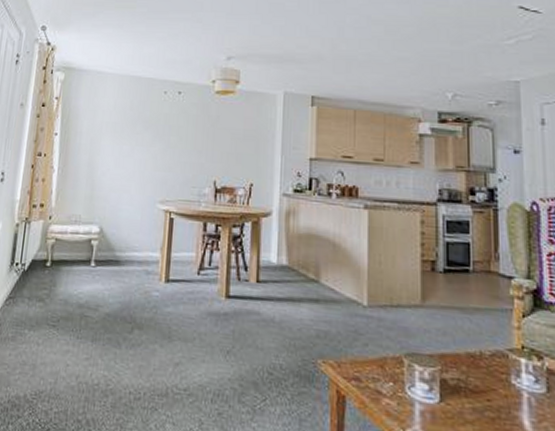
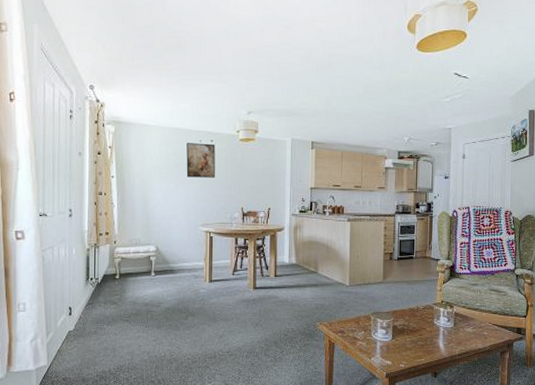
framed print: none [145,95,184,140] -> present [186,143,215,178]

